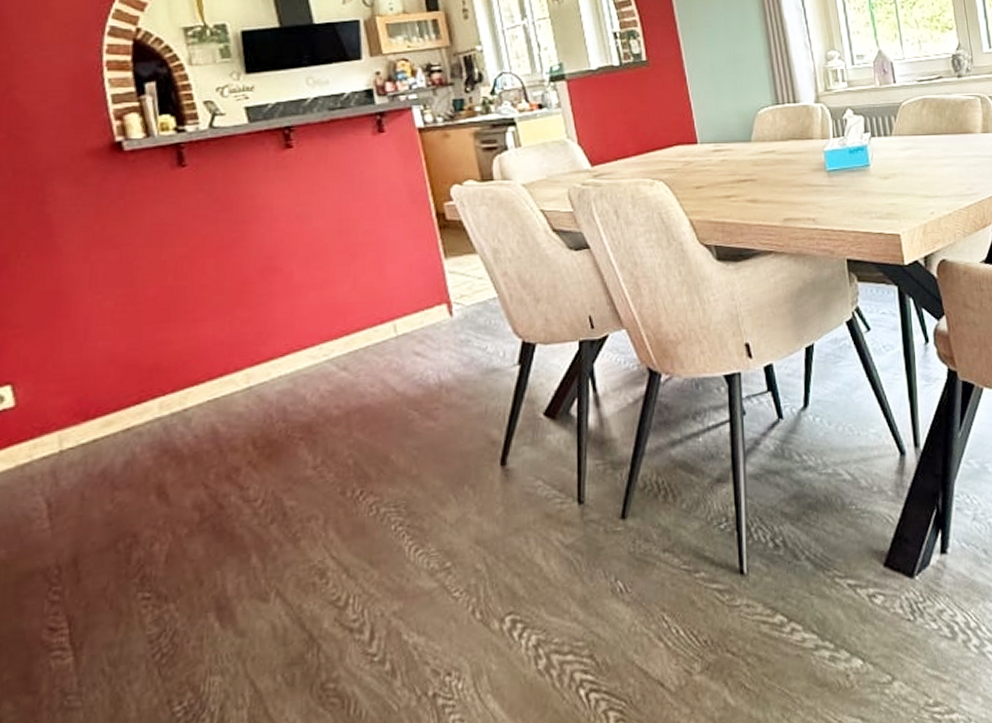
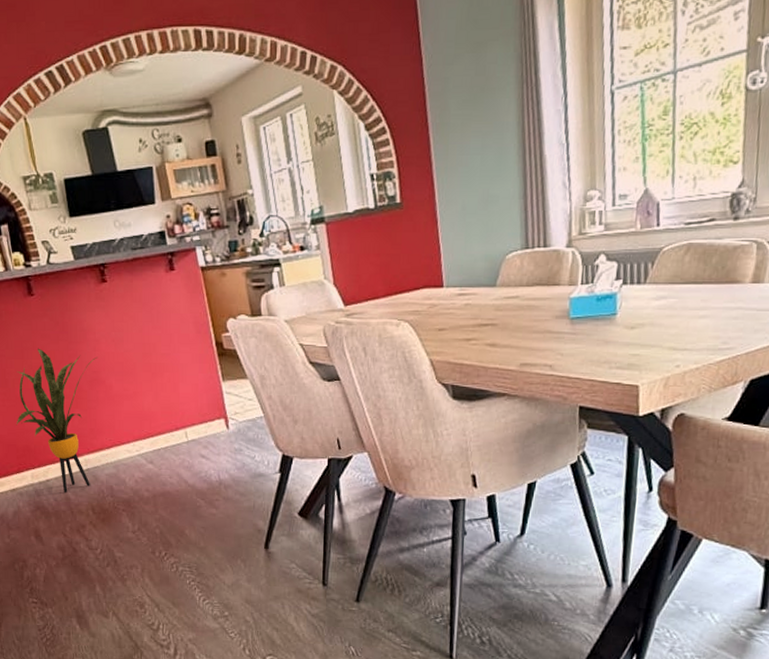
house plant: none [141,232,275,424] -> present [16,348,98,493]

